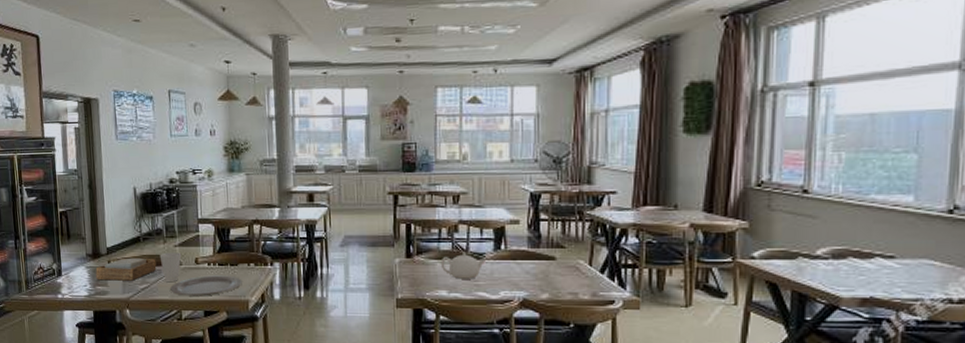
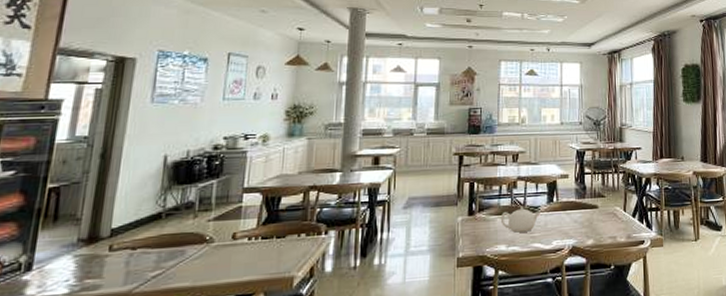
napkin holder: present [95,257,157,281] -> none [86,238,180,272]
cup: present [159,252,182,283] -> none [185,228,216,266]
plate: present [170,275,242,296] -> none [193,249,289,280]

